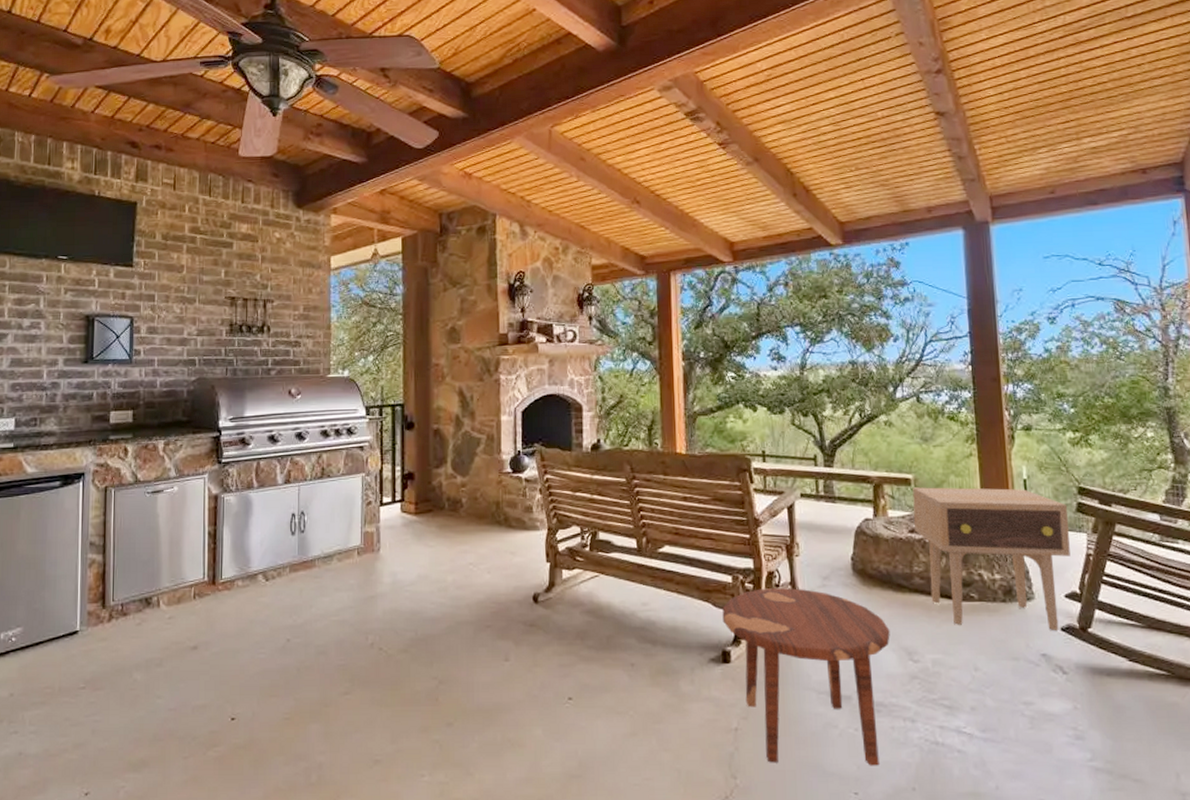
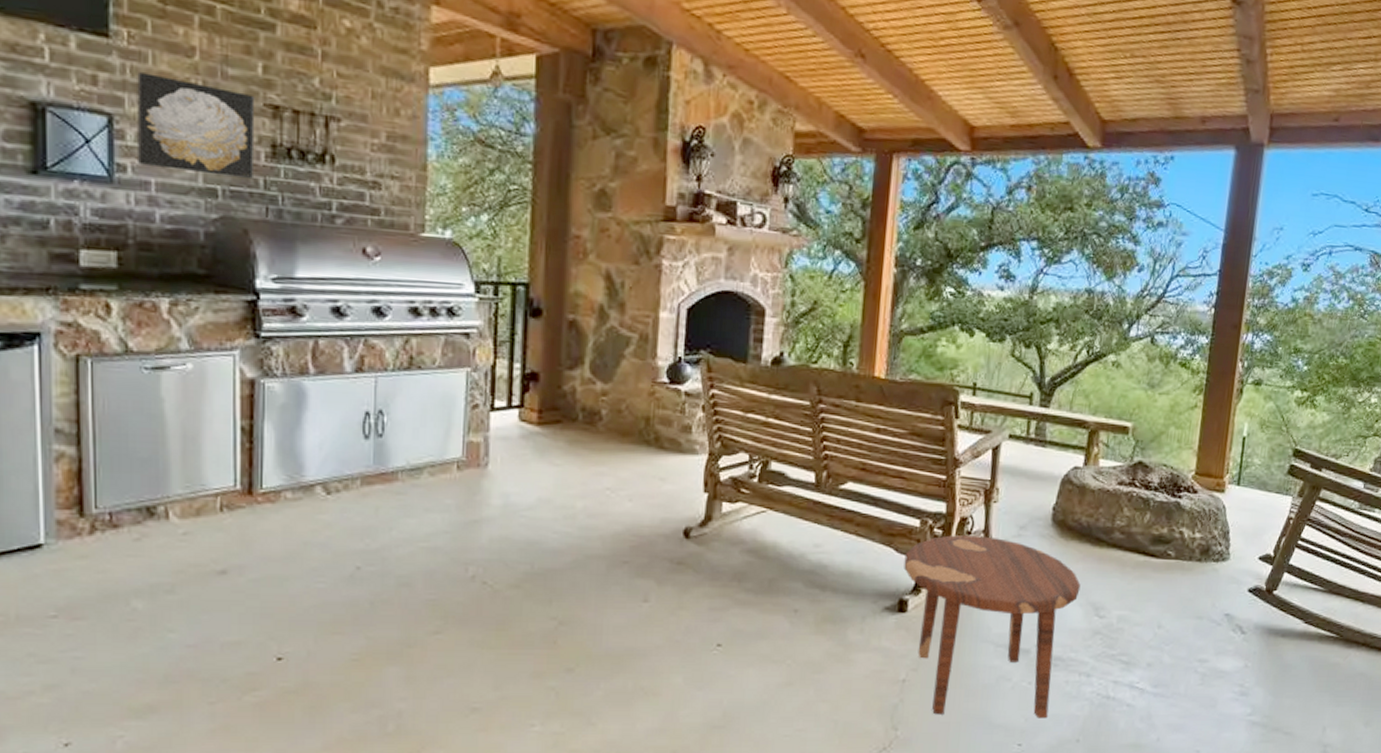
wall art: none [147,287,220,350] -> present [137,72,255,180]
side table: present [912,487,1070,632] -> none [1124,437,1280,592]

